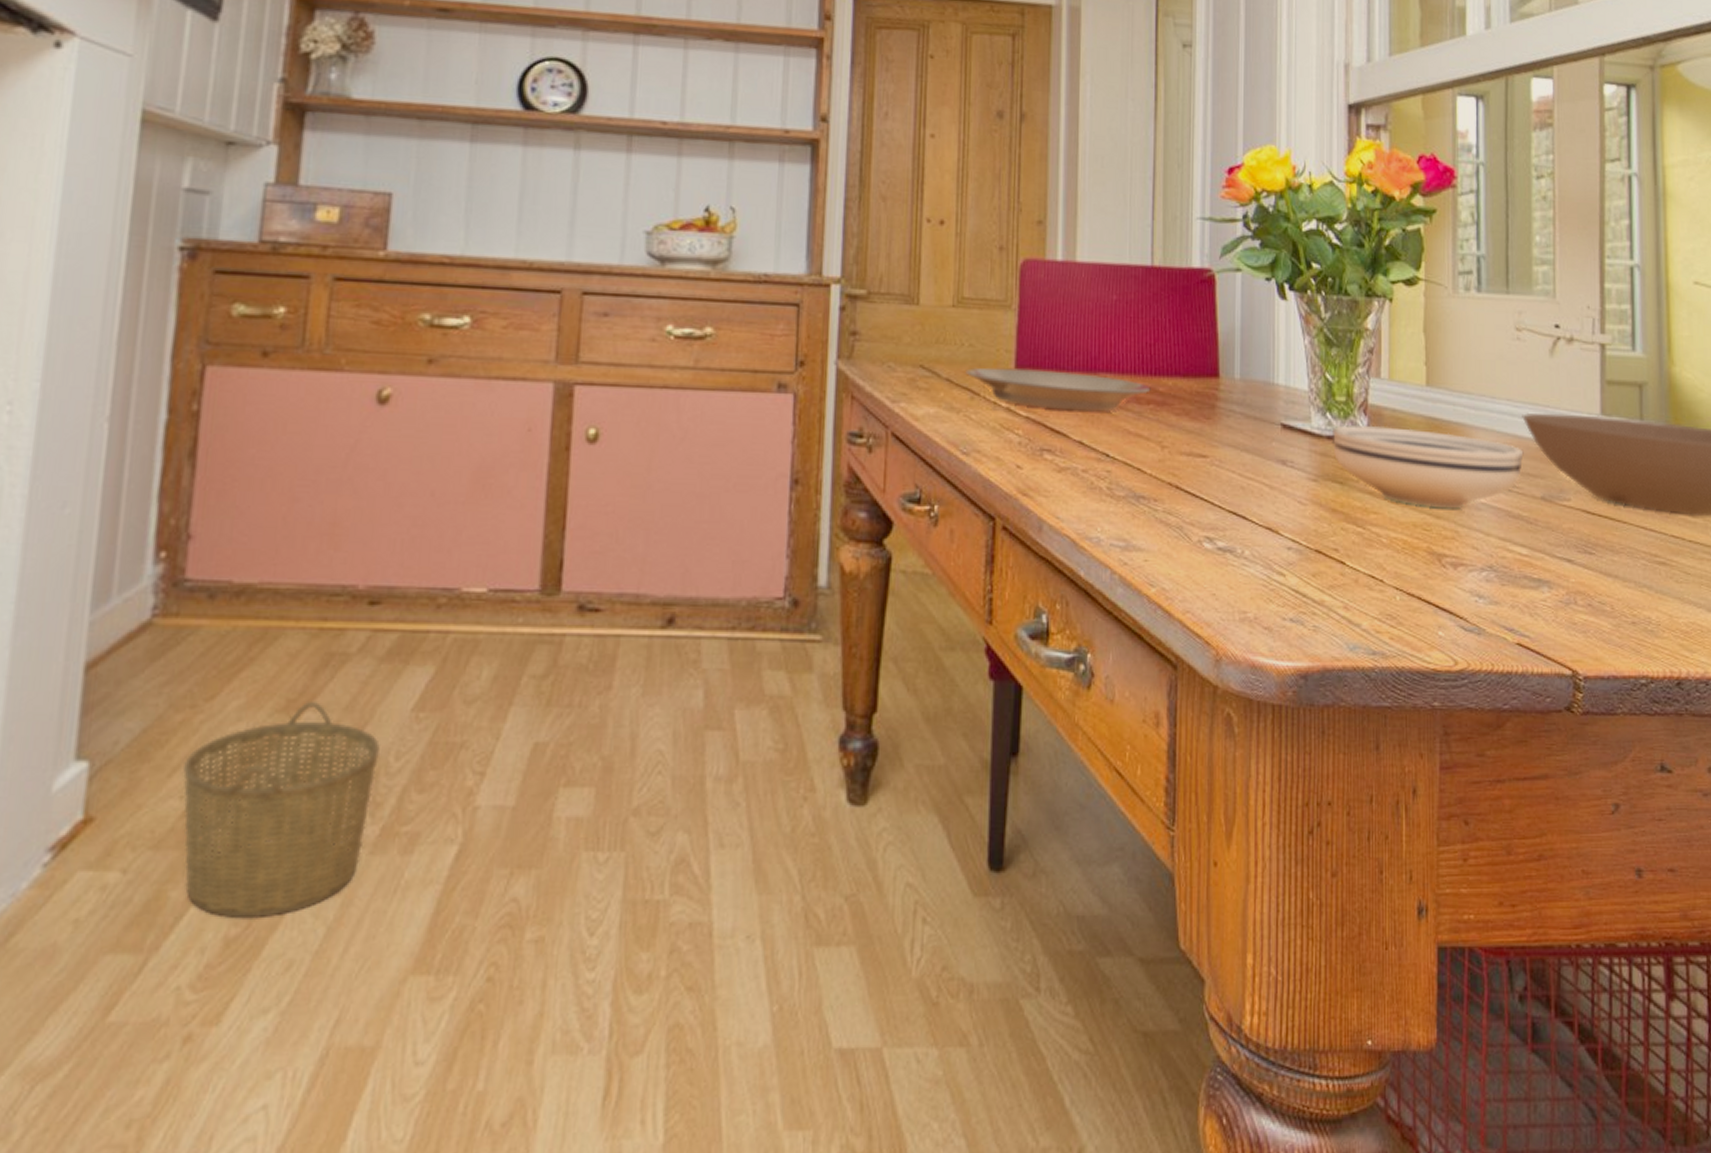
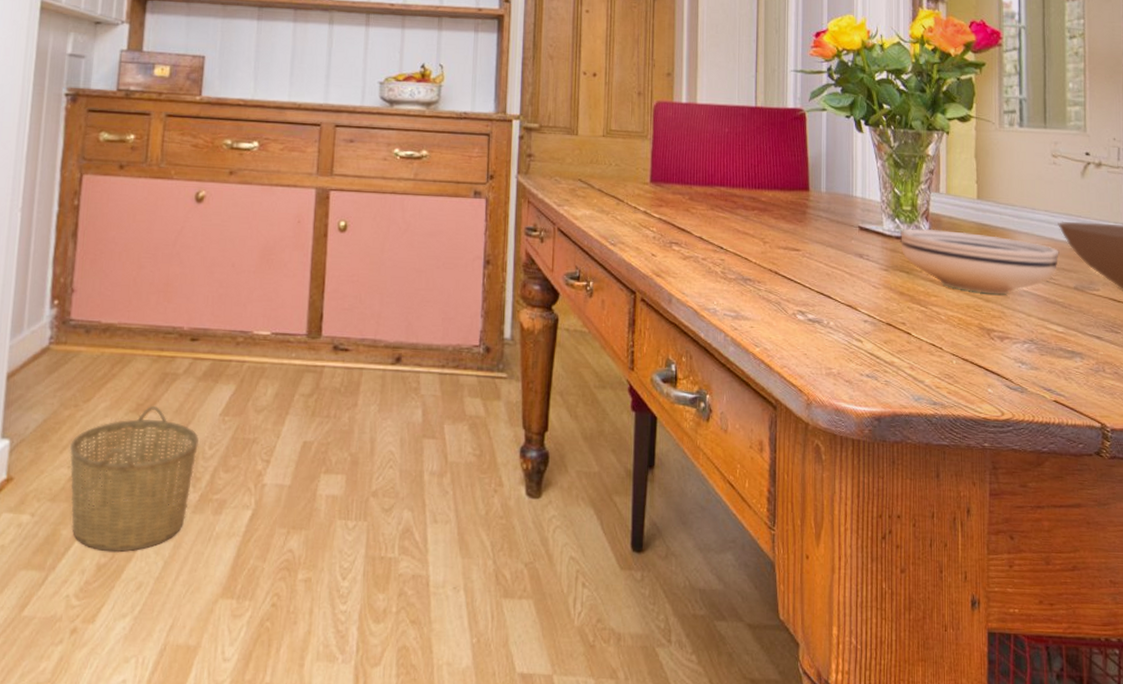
plate: present [965,367,1151,412] -> none [613,181,755,216]

